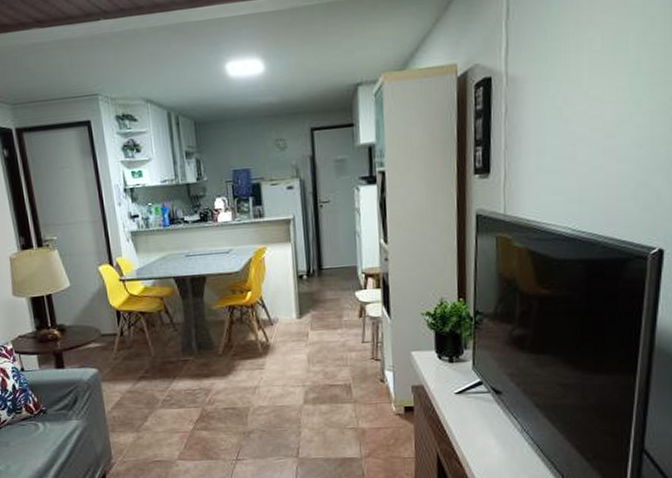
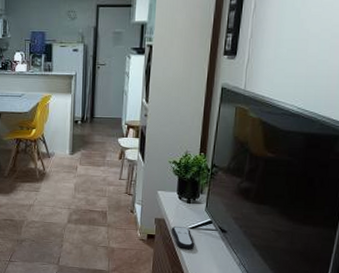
remote control: none [433,393,465,421] -> present [171,226,195,250]

